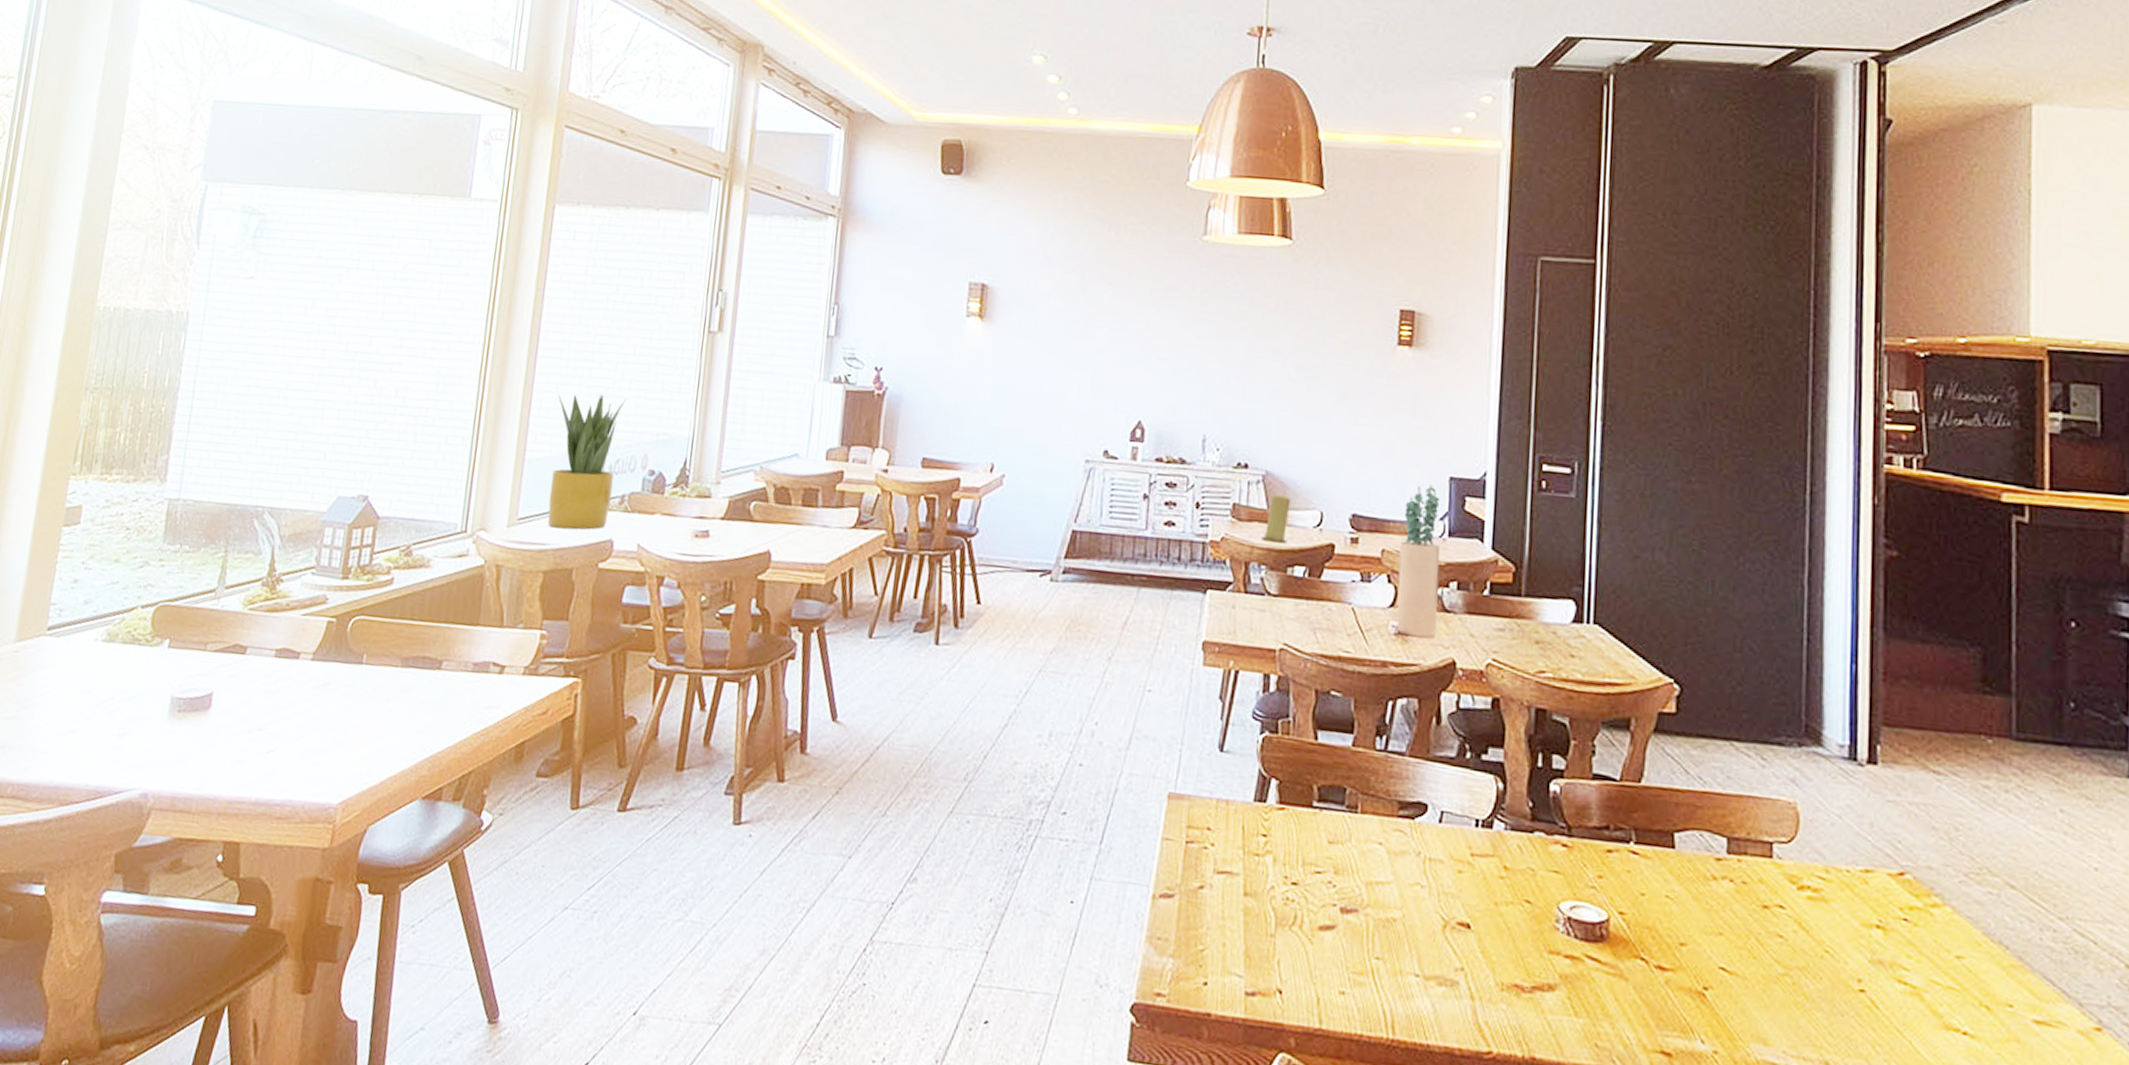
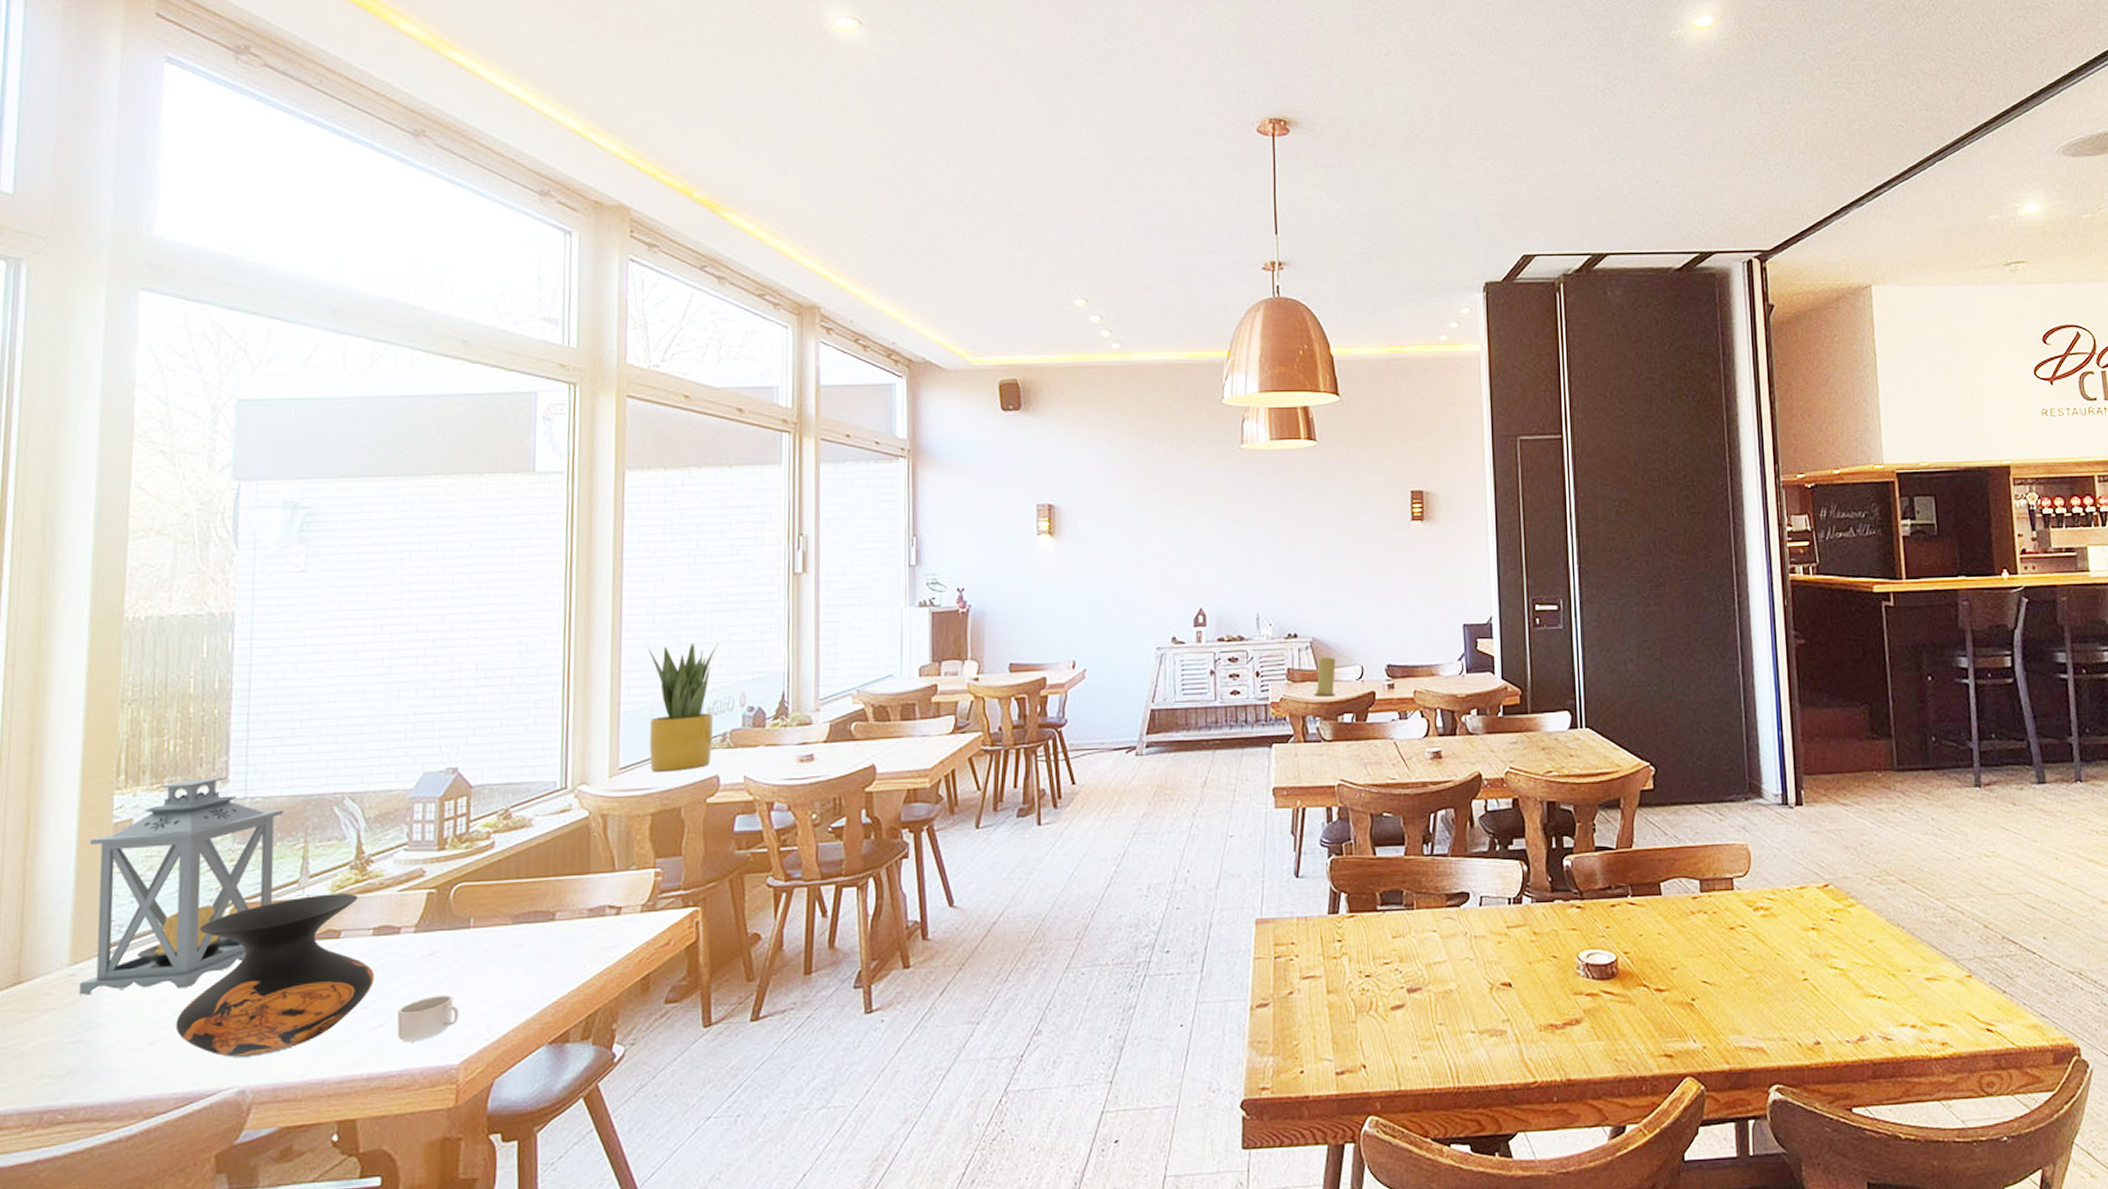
lantern: none [20,473,211,681] -> present [79,777,284,995]
vase: none [95,606,272,761] -> present [175,893,375,1057]
cup: none [285,728,344,774] -> present [397,995,459,1043]
vase: present [1396,485,1441,639] -> none [1427,632,1464,759]

